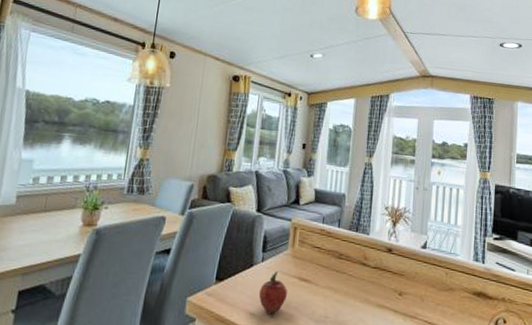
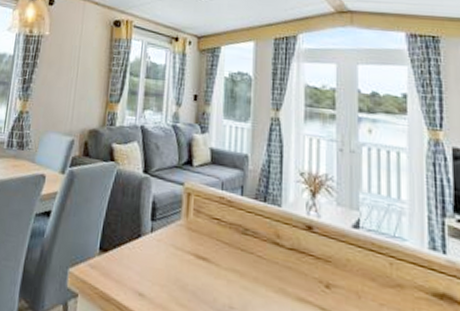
fruit: present [258,271,288,314] -> none [148,245,183,297]

